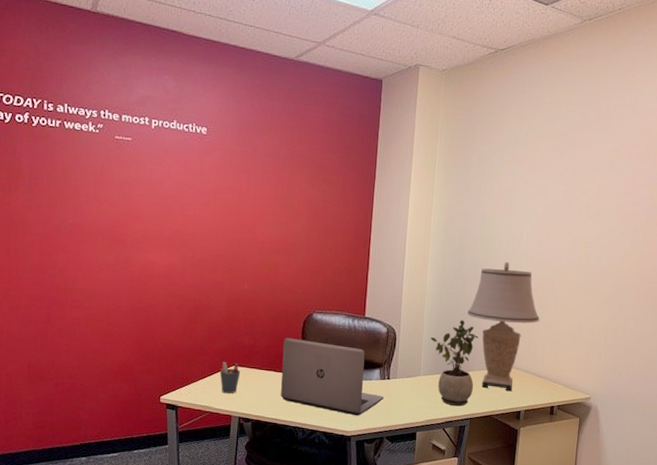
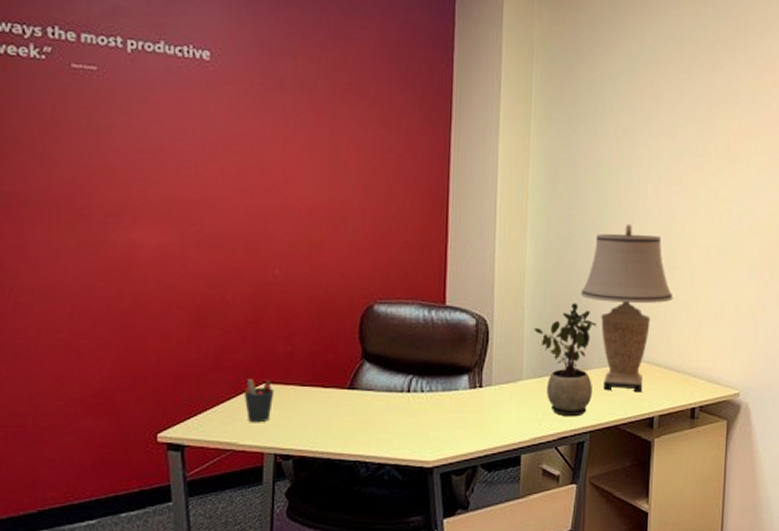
laptop: present [281,337,384,416] -> none [332,339,475,440]

